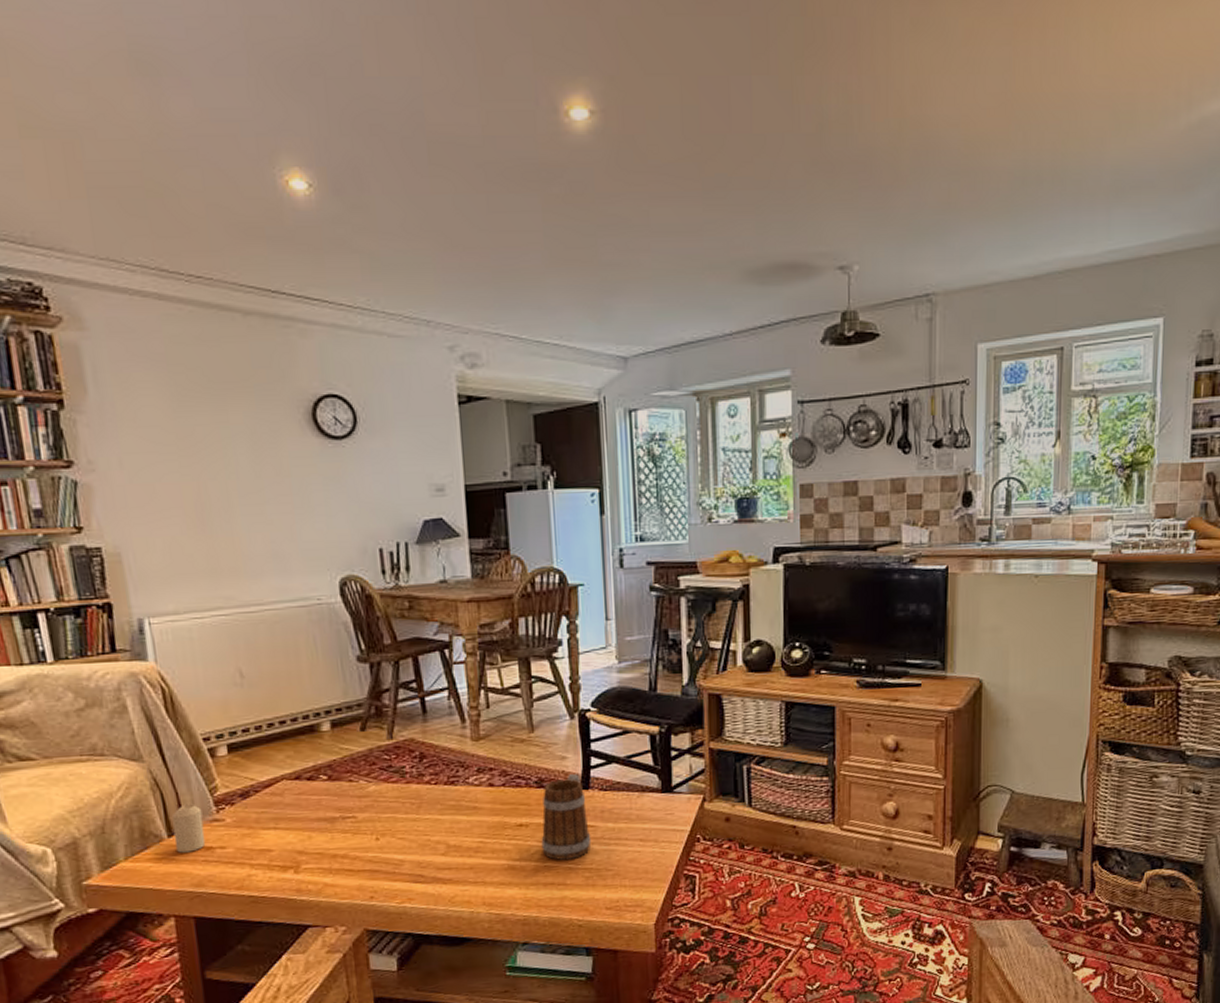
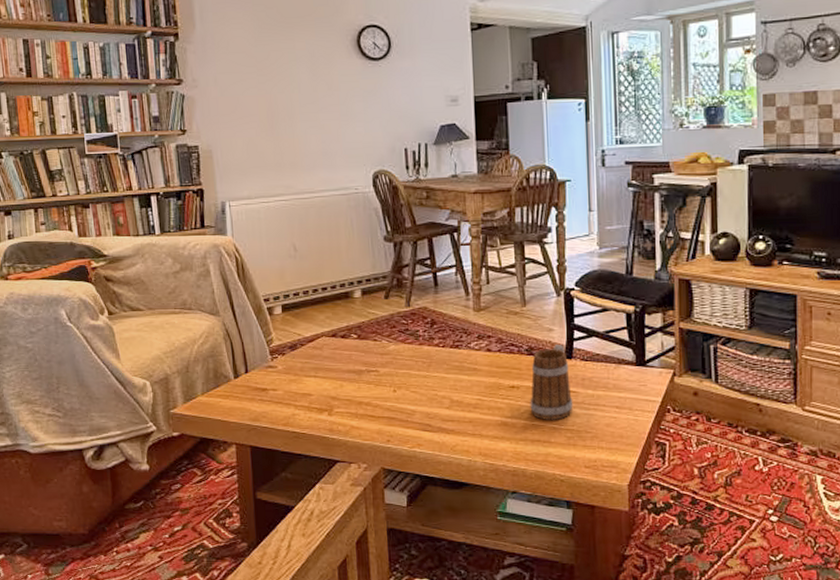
candle: present [172,804,206,853] -> none [238,352,262,392]

